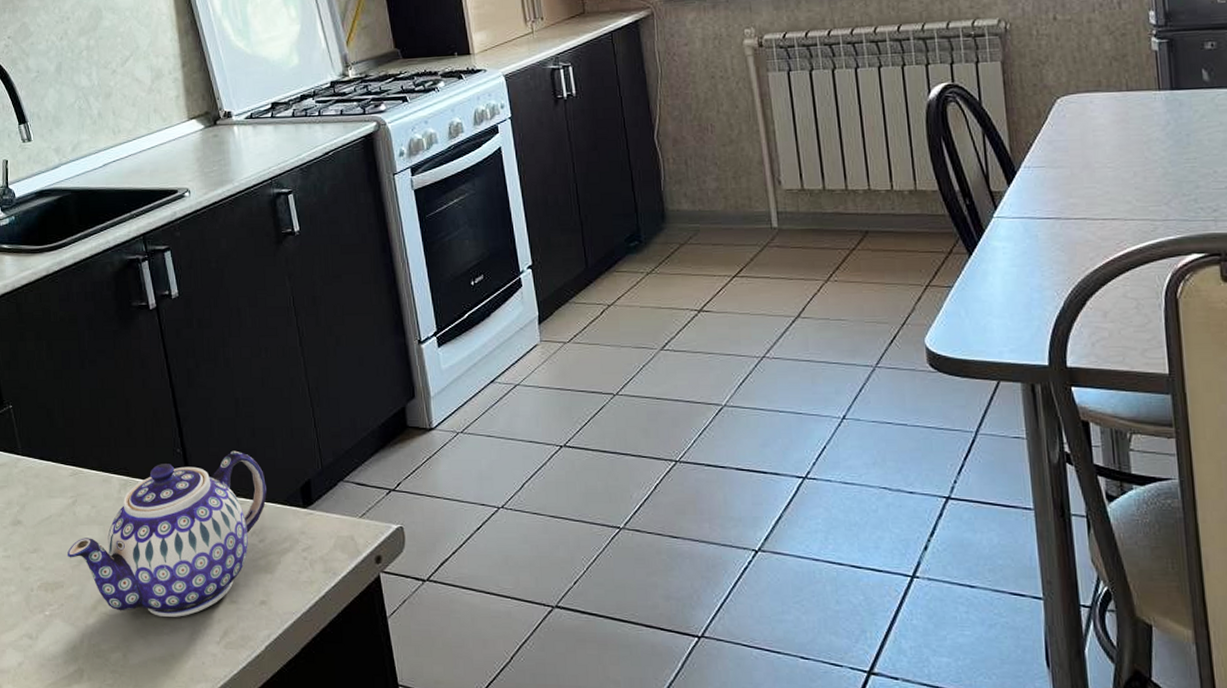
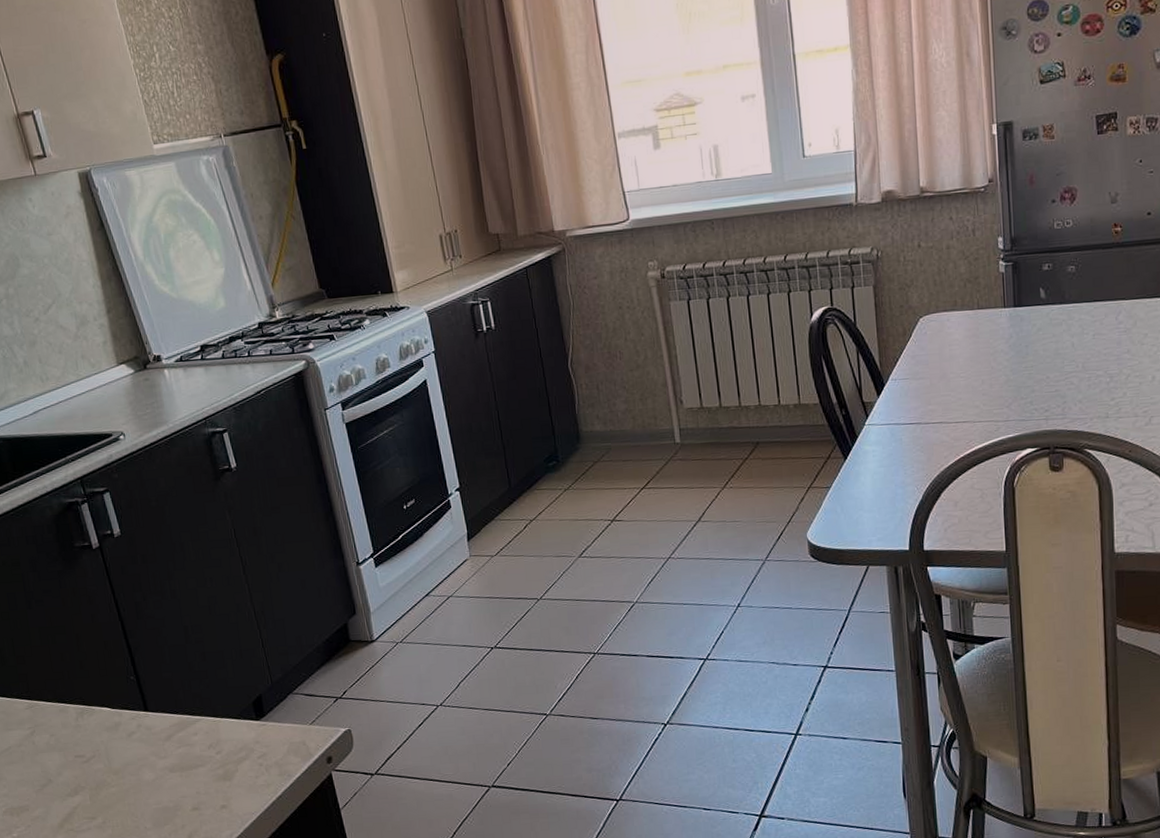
teapot: present [67,450,267,617] -> none [29,674,221,828]

